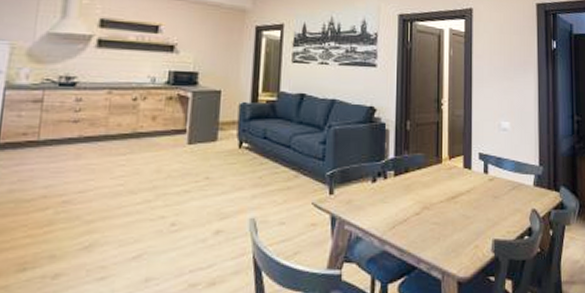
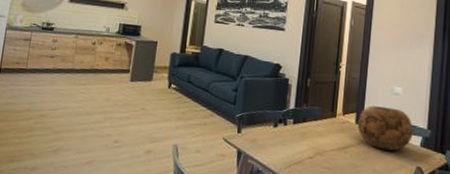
decorative bowl: none [465,145,525,195] -> present [357,105,413,151]

